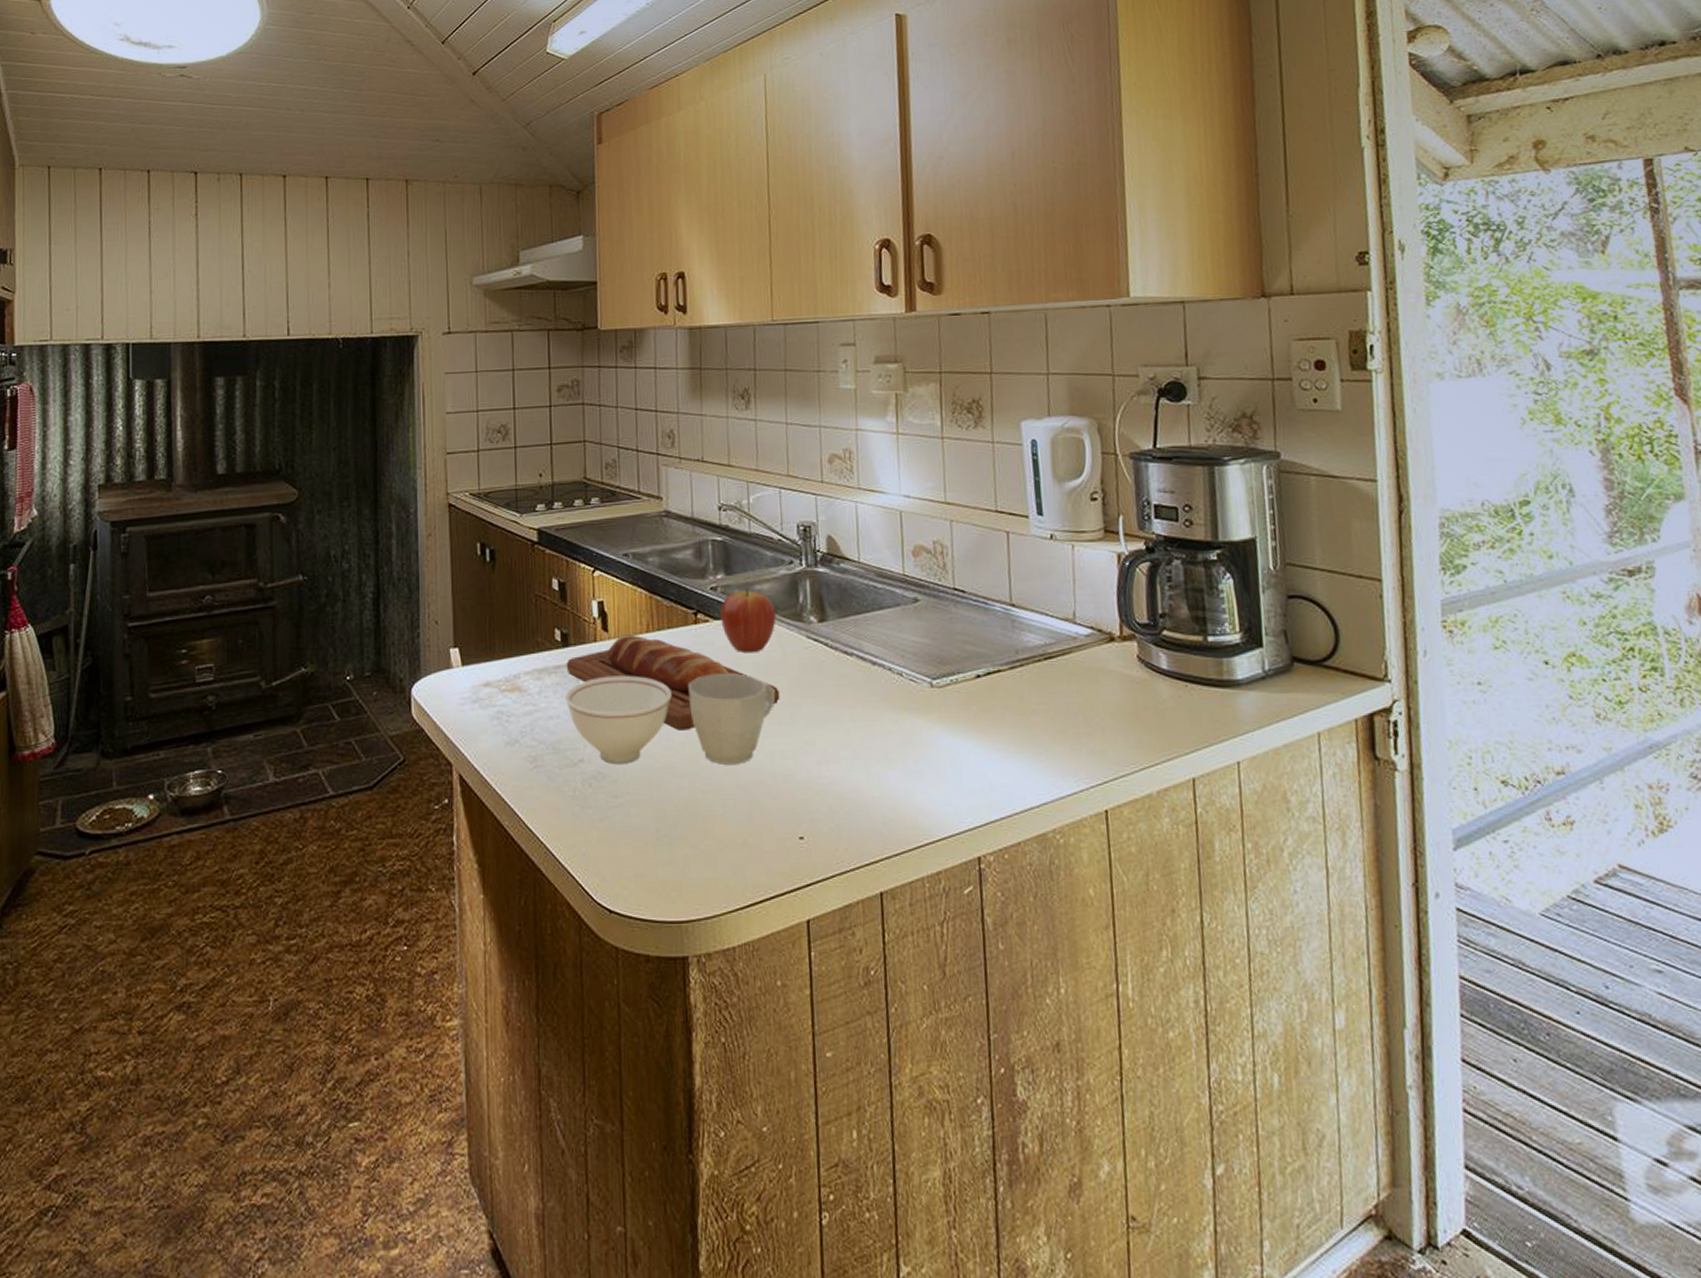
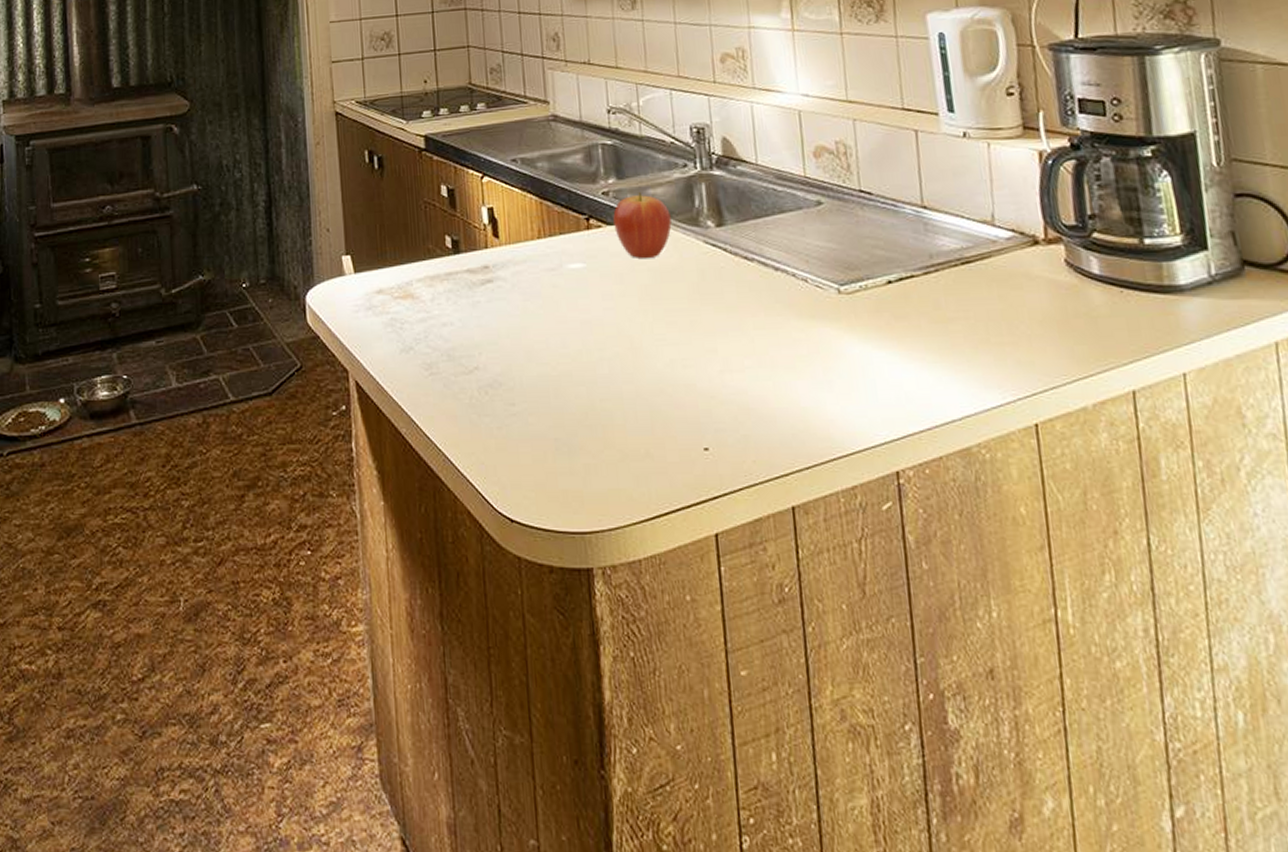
bowl: present [564,675,672,764] -> none [457,282,566,372]
bread loaf: present [566,634,780,731] -> none [458,241,679,338]
cup: present [688,672,776,765] -> none [583,279,674,373]

